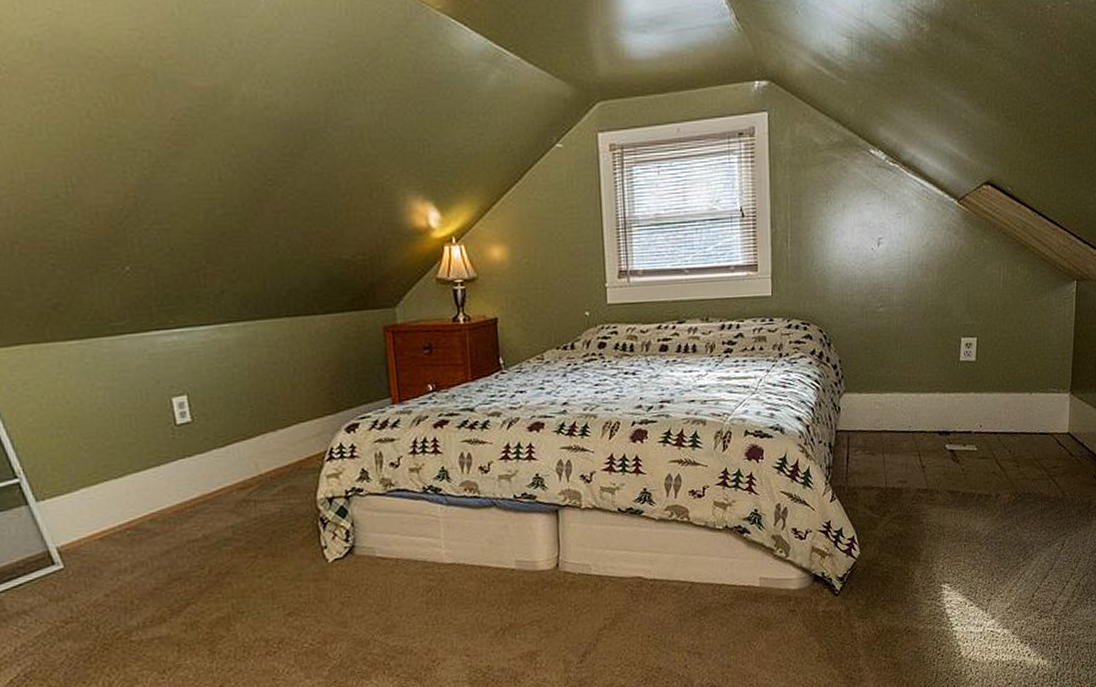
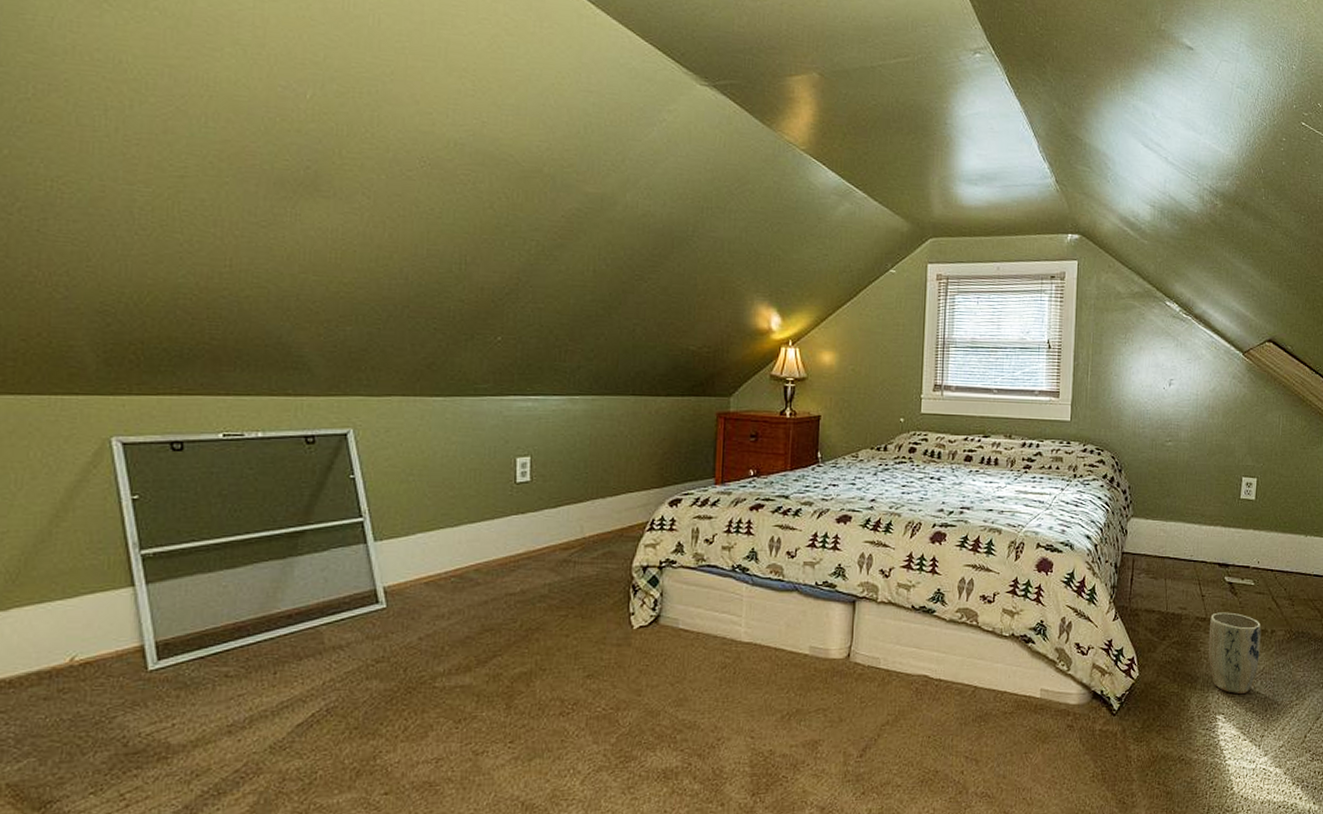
plant pot: none [931,481,986,562] -> present [1208,612,1262,695]

